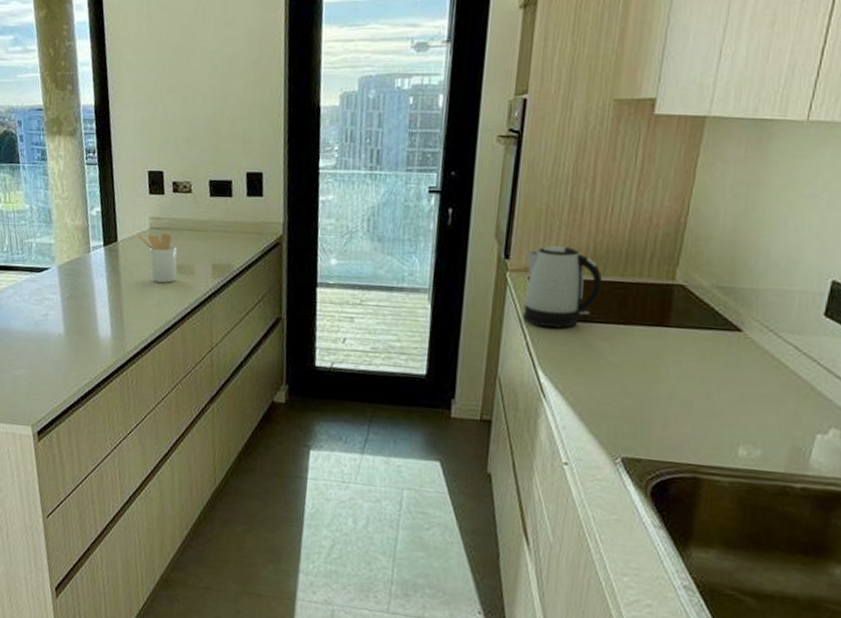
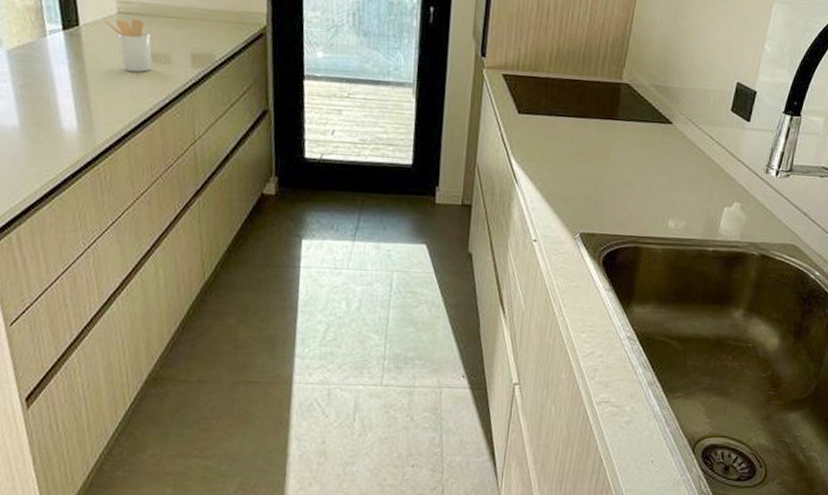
kettle: present [523,245,603,329] -> none [498,45,565,121]

